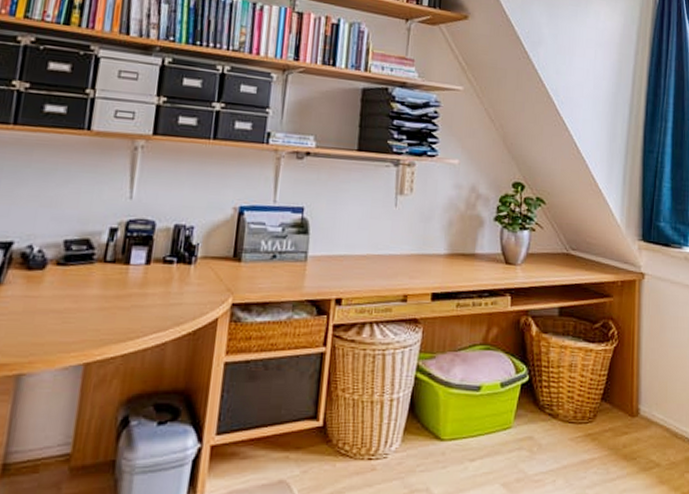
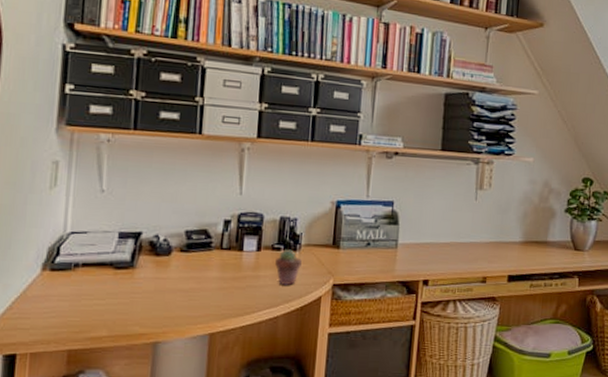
potted succulent: none [166,262,197,306] -> present [275,249,302,286]

